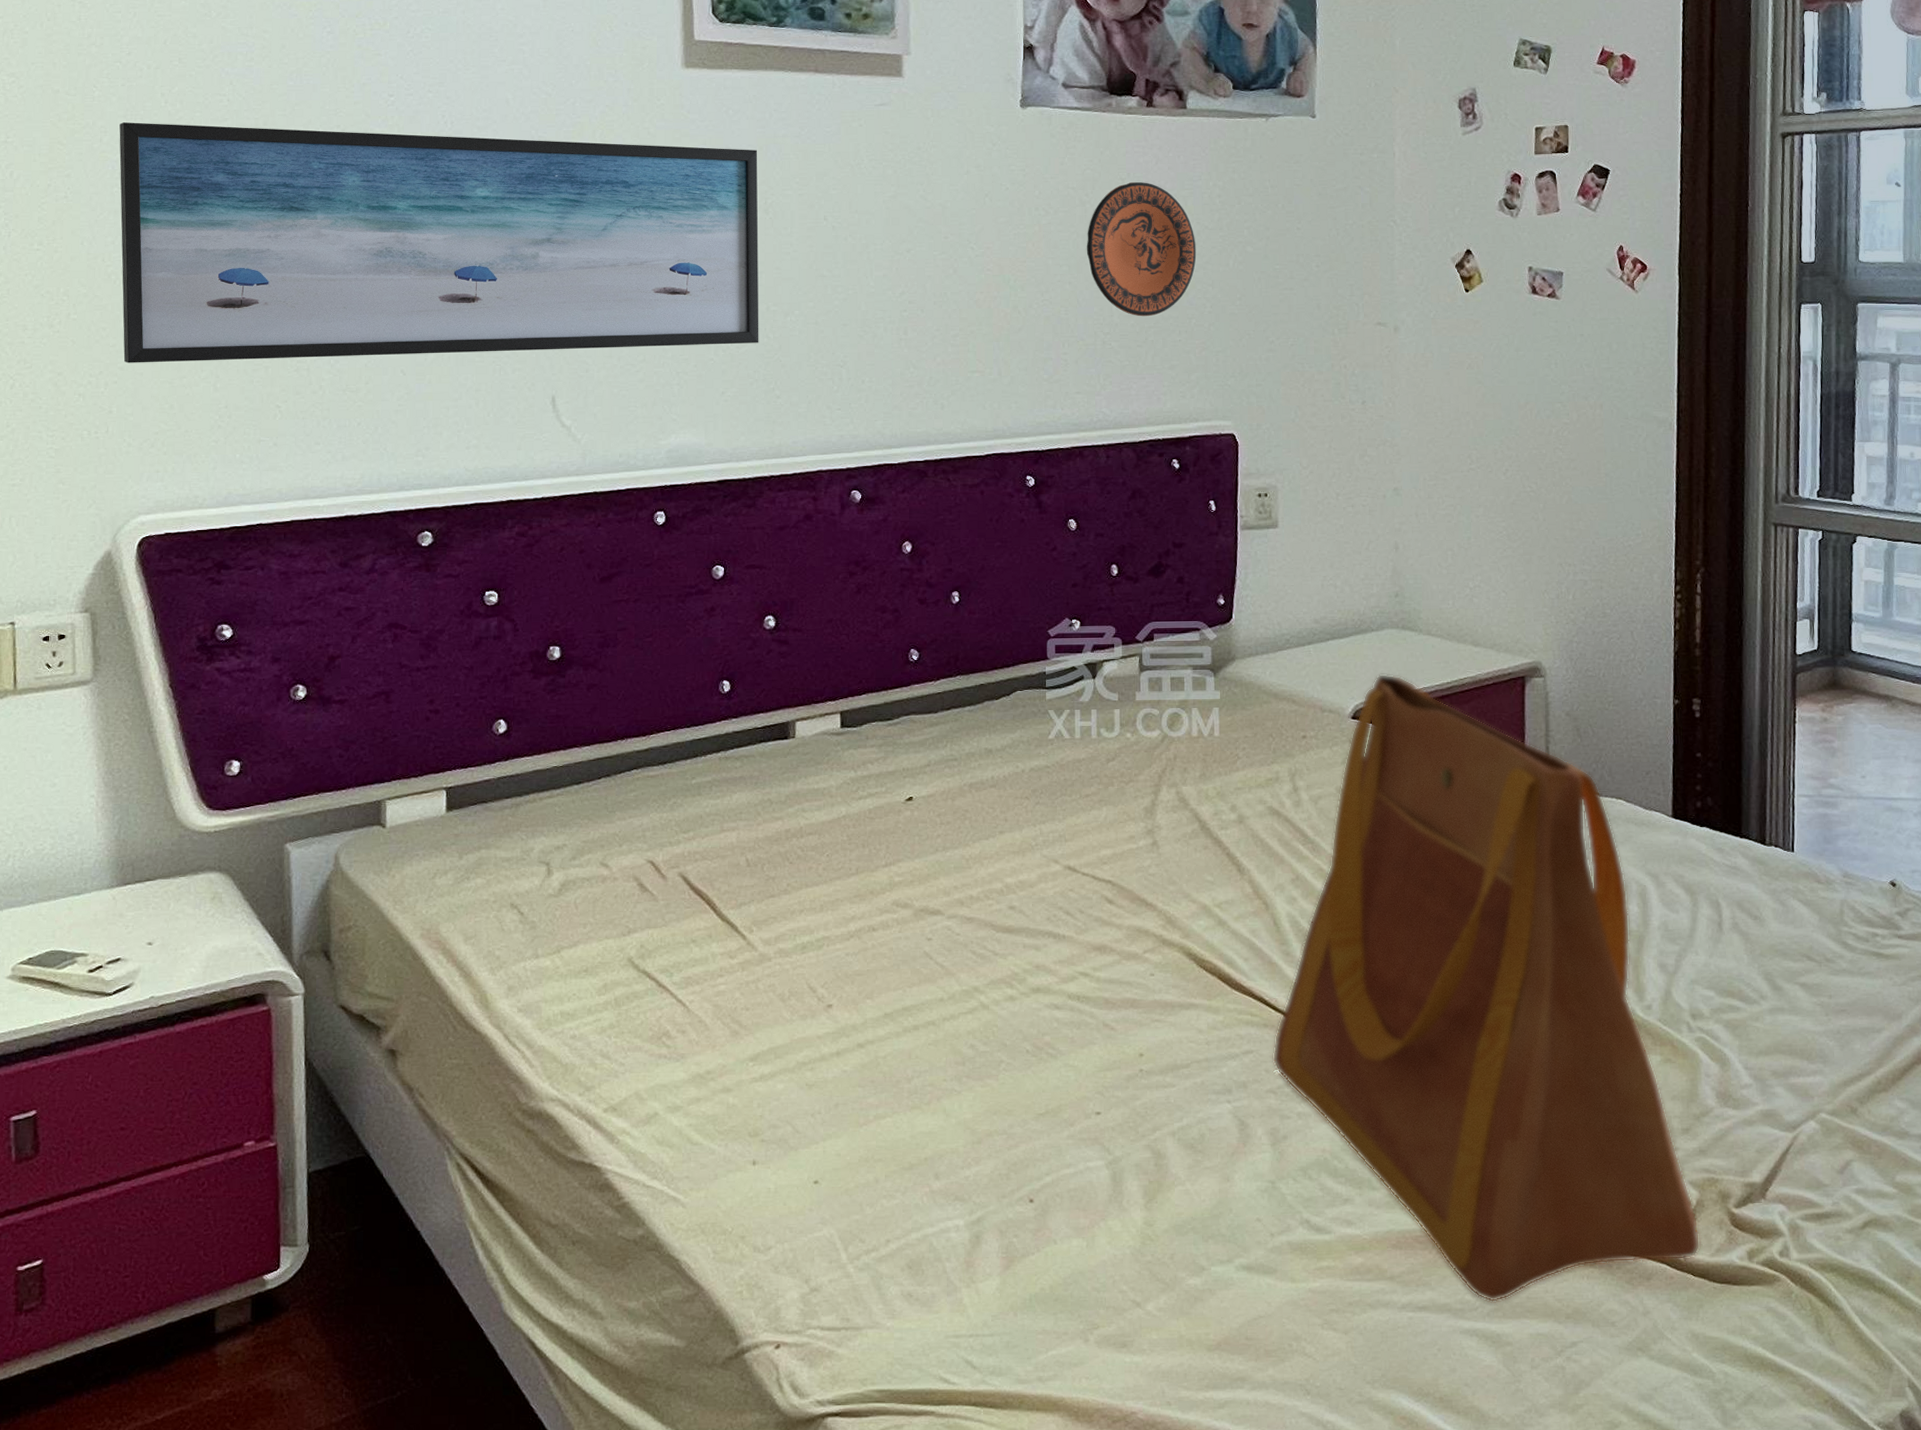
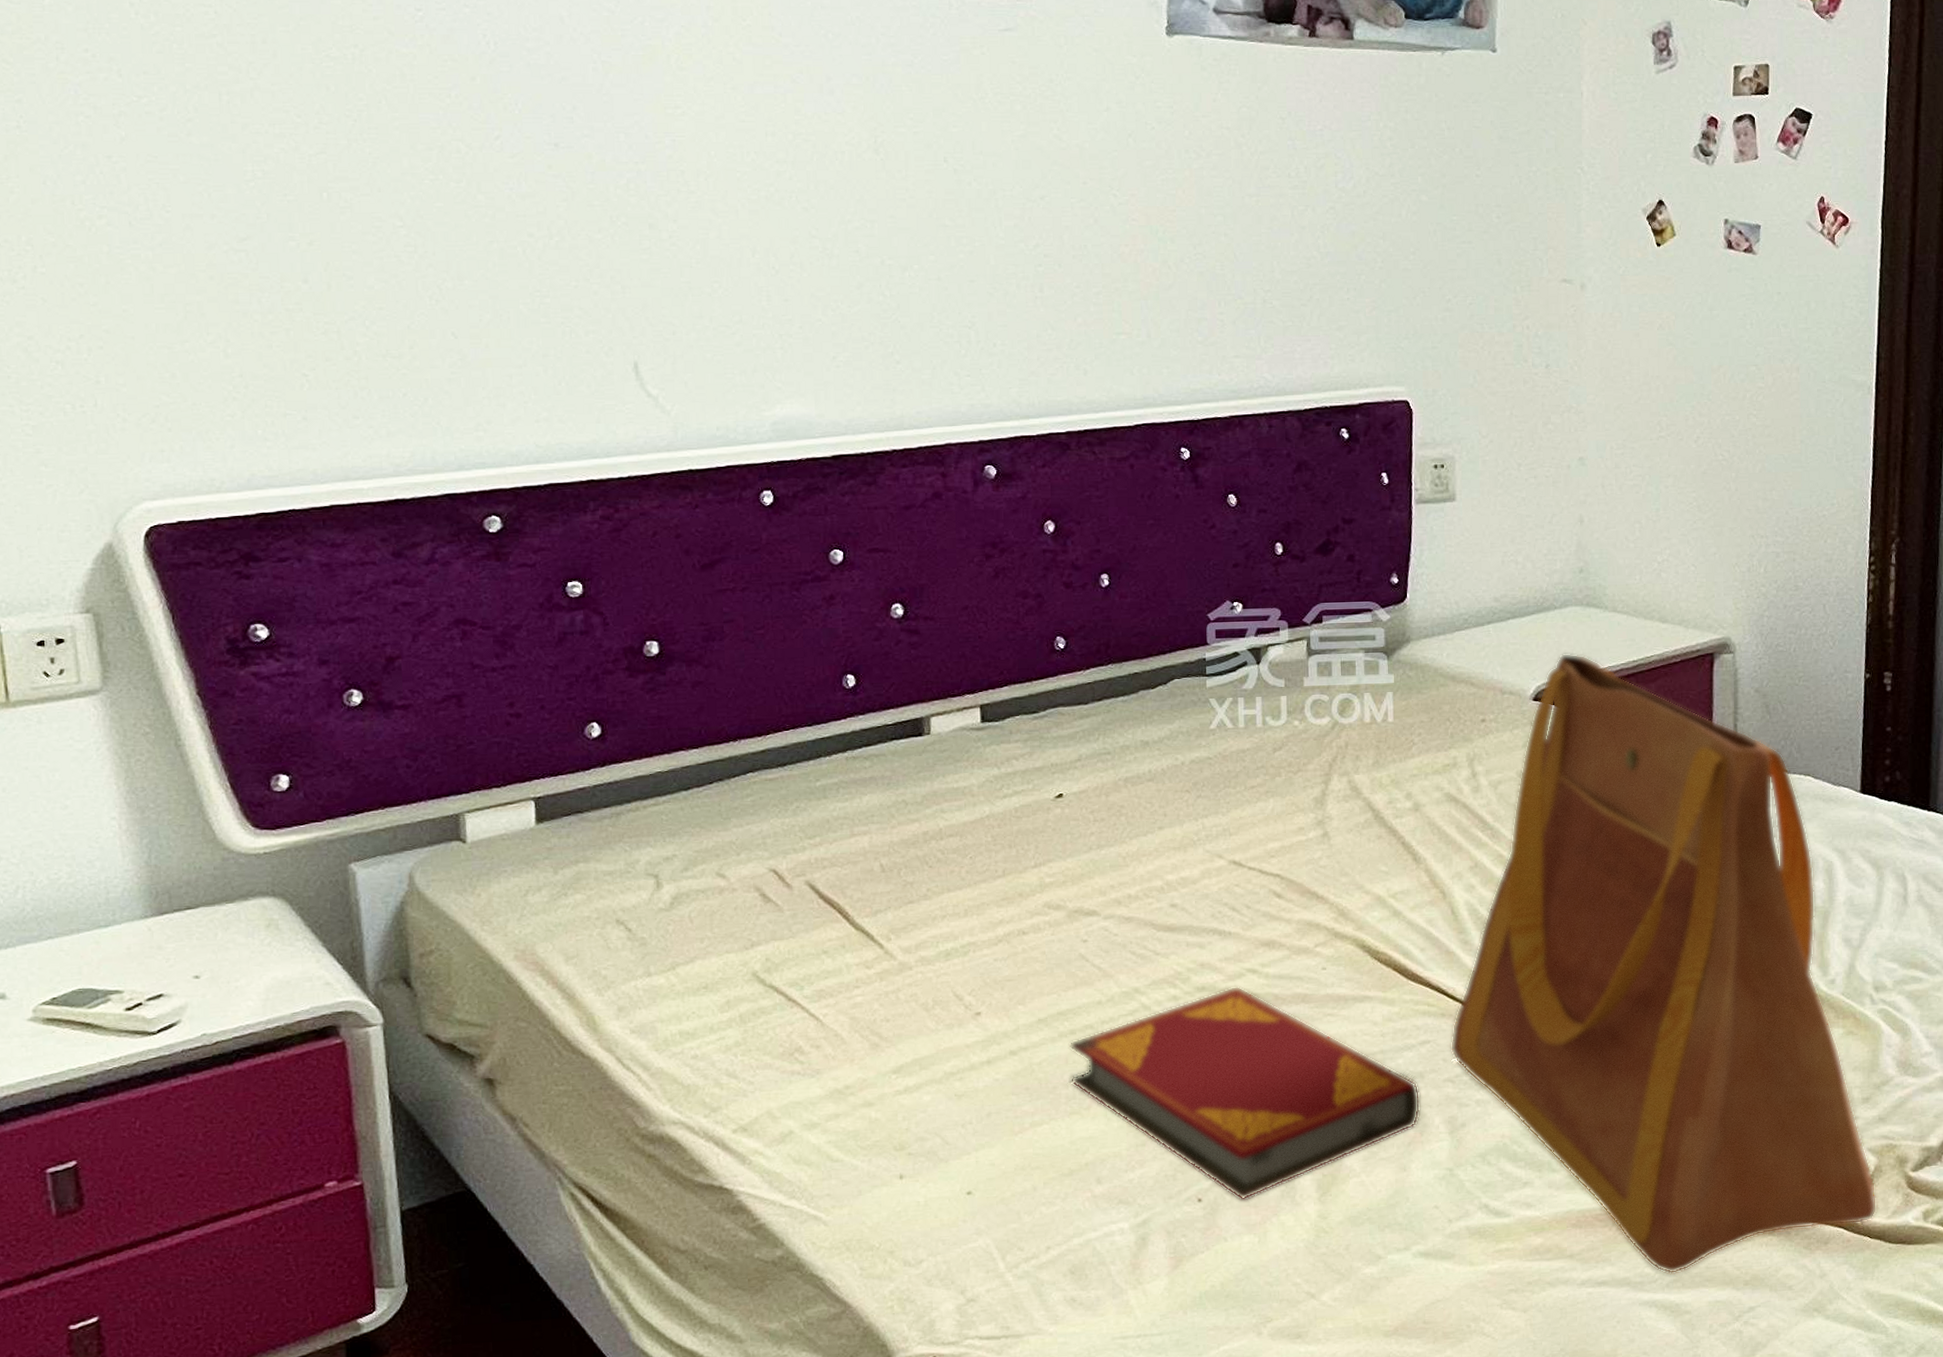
wall art: present [119,122,759,363] -> none [79,37,874,325]
hardback book: none [912,988,1244,1203] -> present [1068,985,1421,1200]
decorative plate: present [1086,182,1197,317] -> none [1243,122,1366,273]

